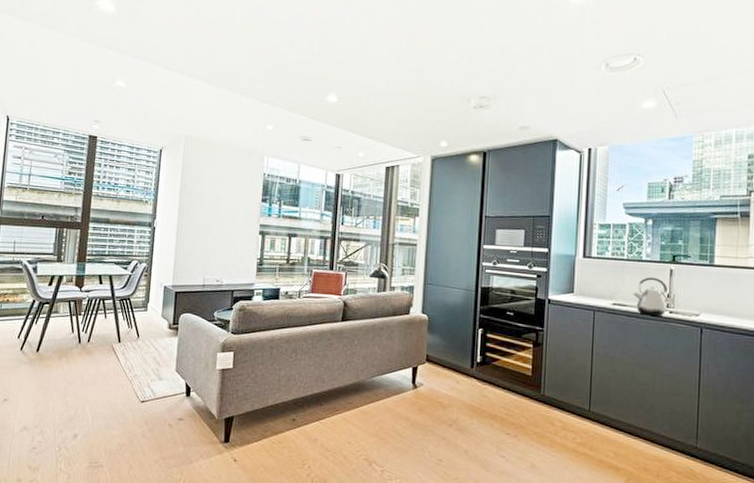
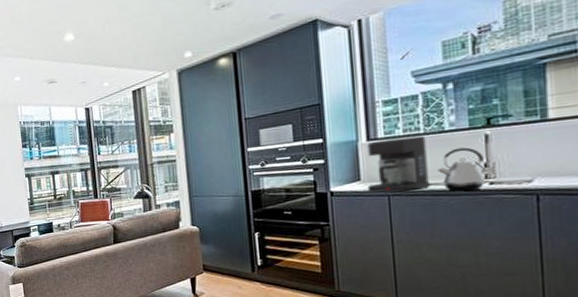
coffee maker: none [578,259,628,310] -> present [367,135,429,193]

